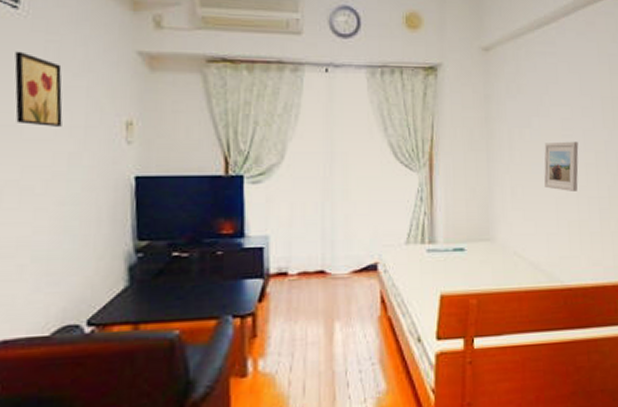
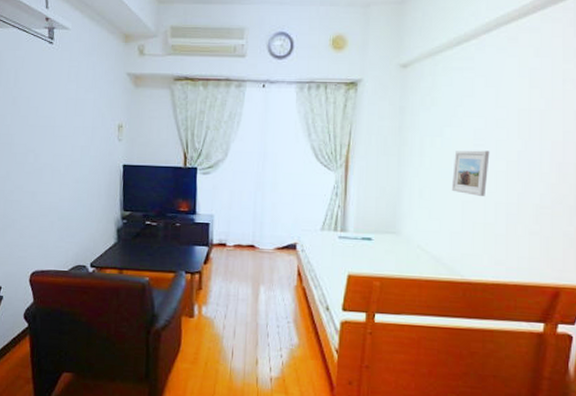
wall art: present [14,51,63,127] -> none [50,74,79,127]

